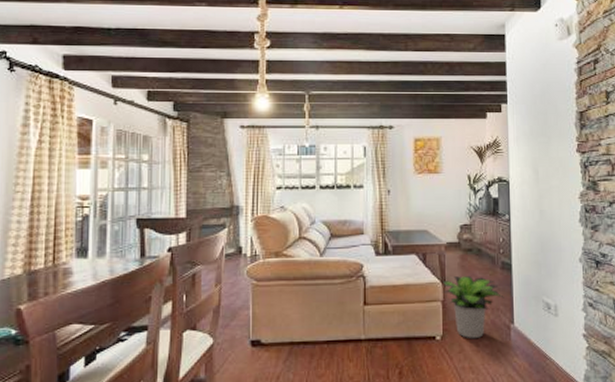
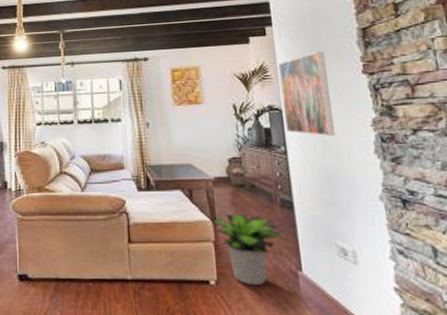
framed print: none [510,129,550,207] -> present [278,51,335,137]

